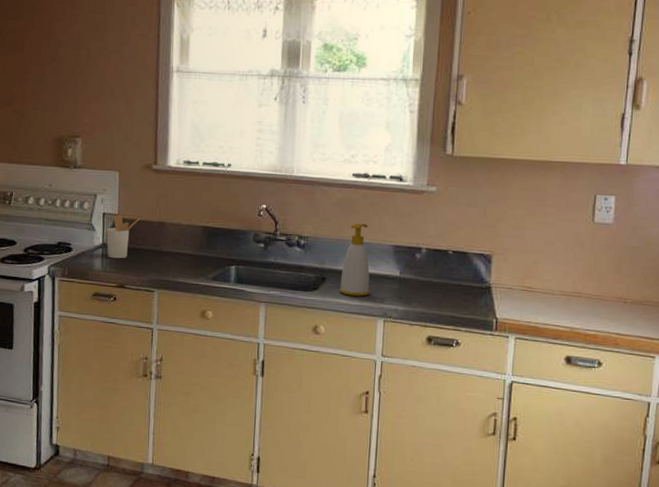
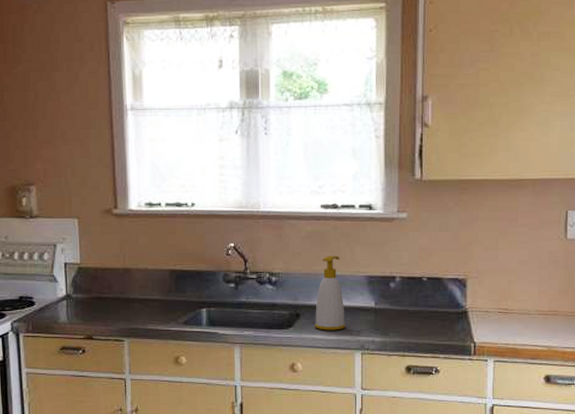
utensil holder: present [106,214,141,259] -> none [69,263,104,310]

